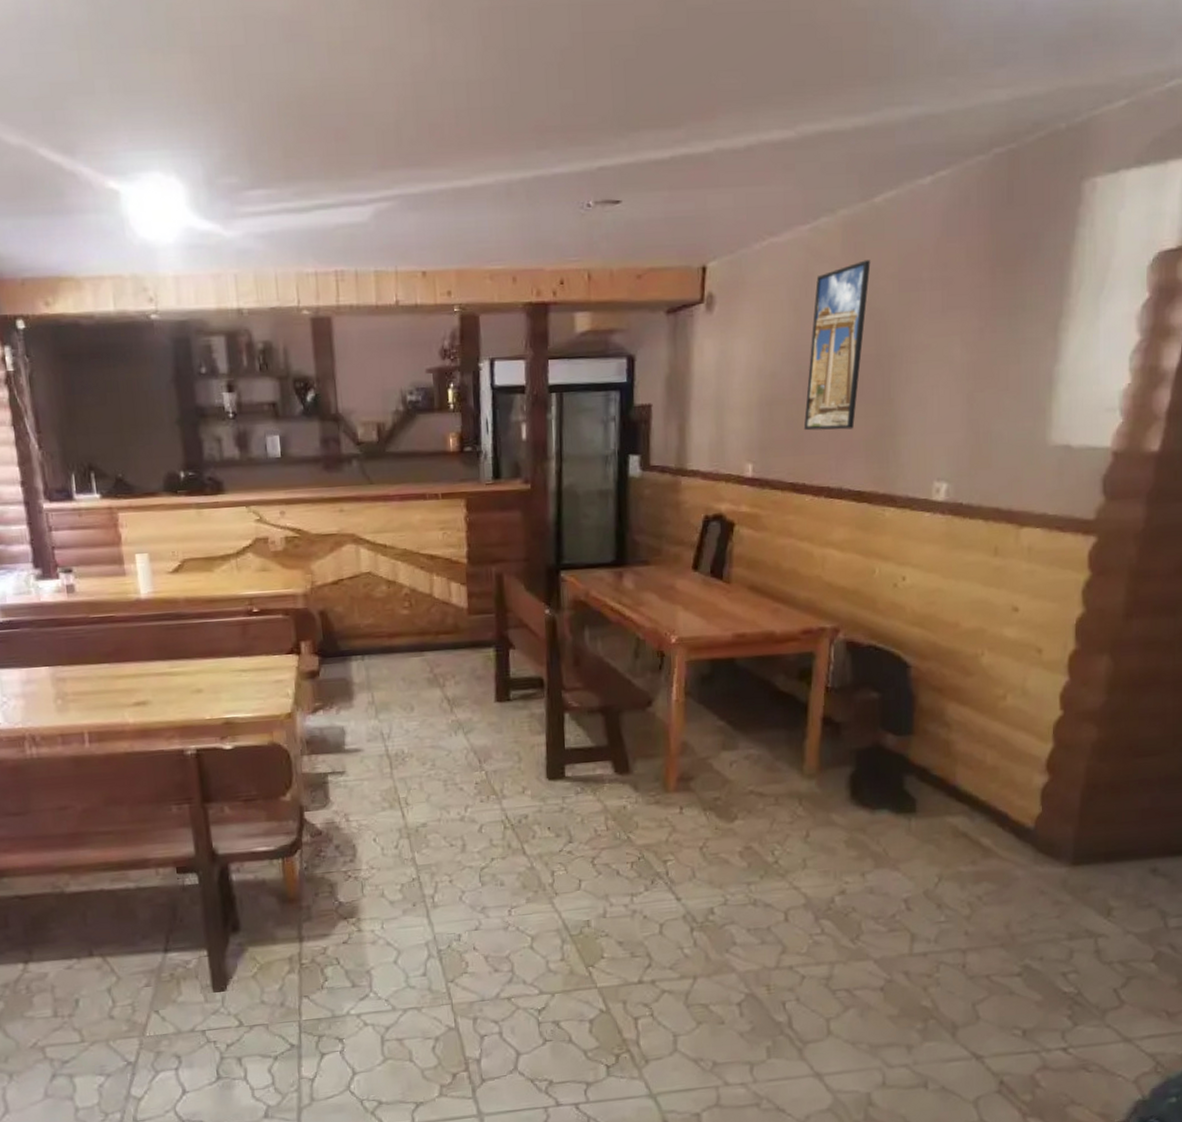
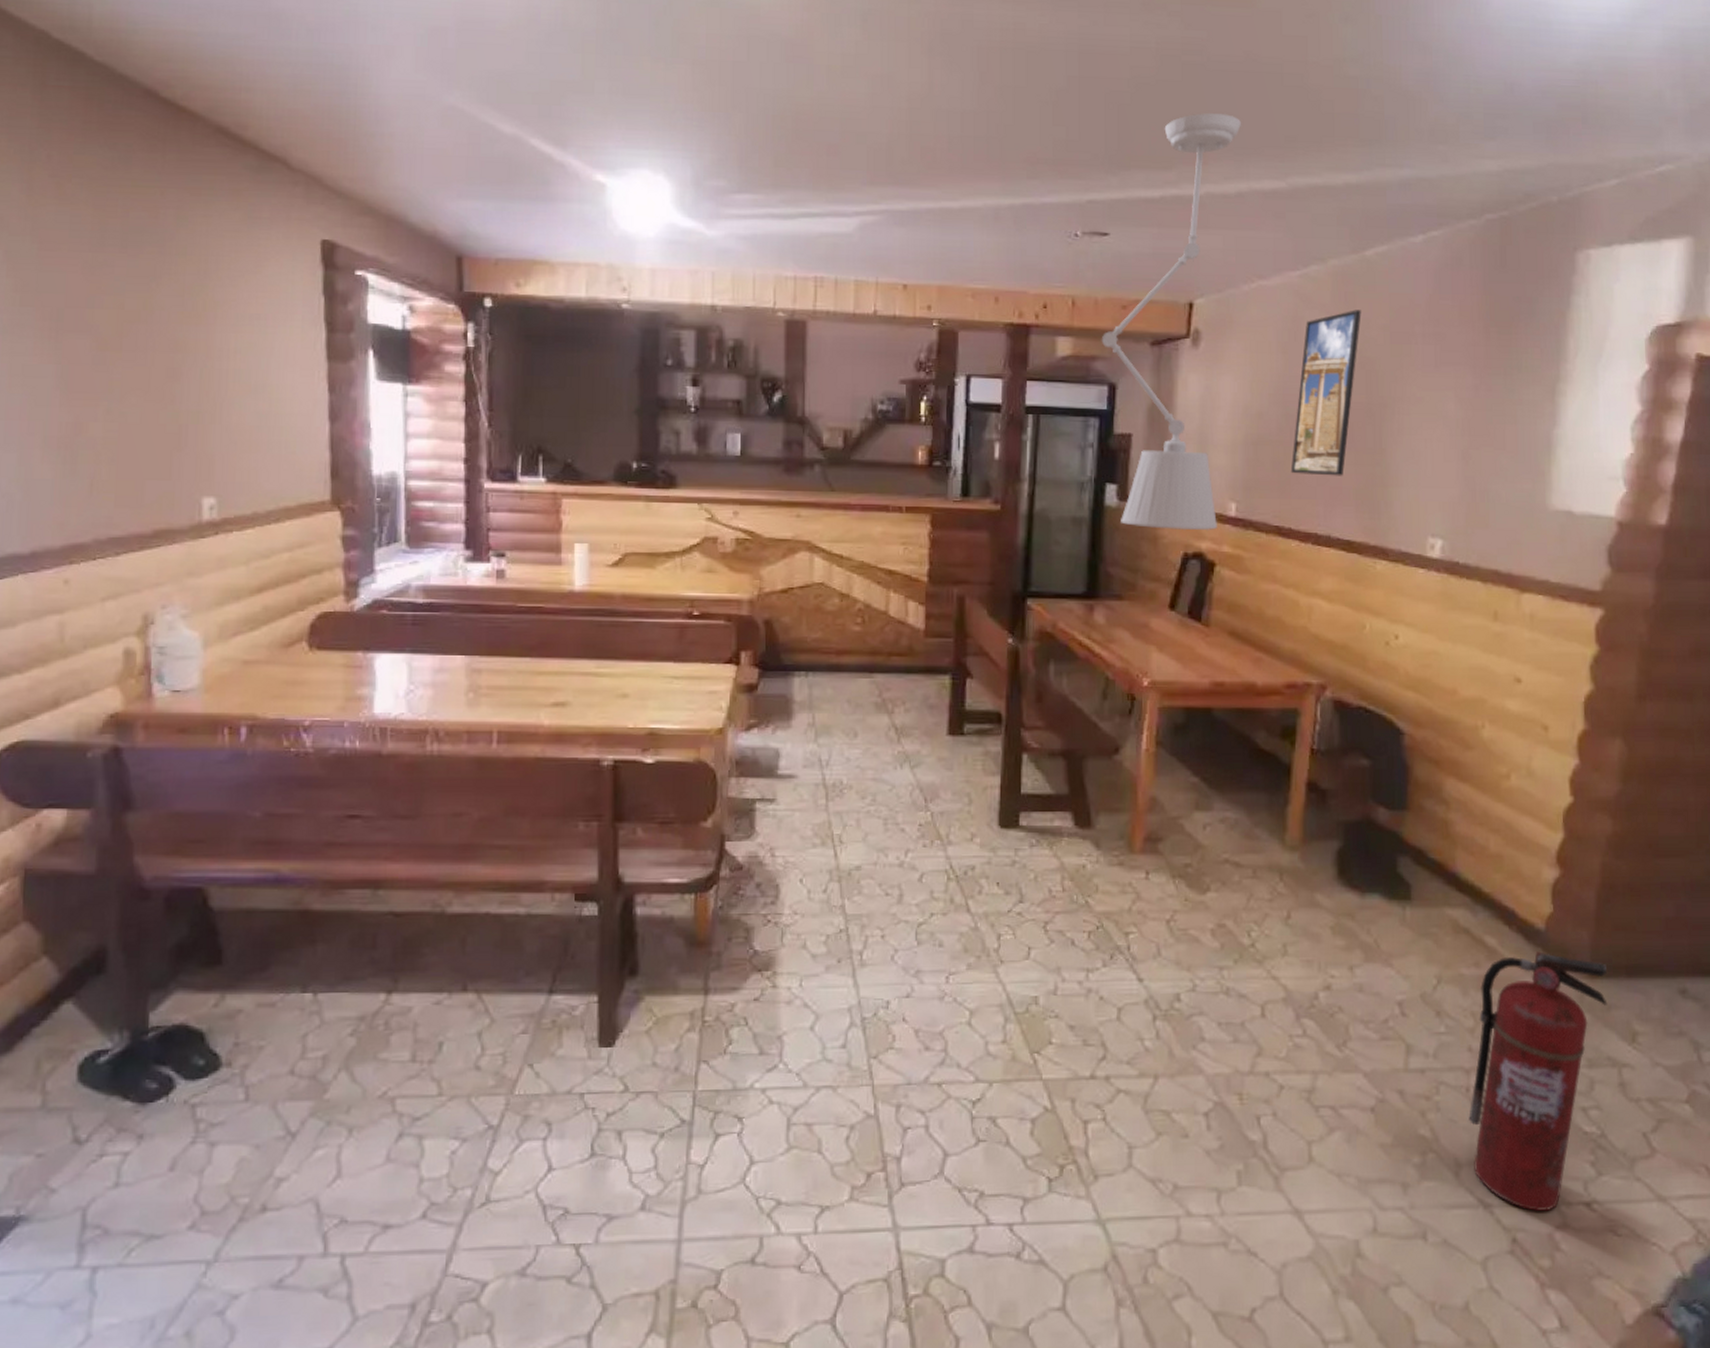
pendant lamp: none [618,61,749,495] -> present [1101,113,1241,531]
fire extinguisher: none [964,847,1087,1058] -> present [1468,951,1608,1212]

